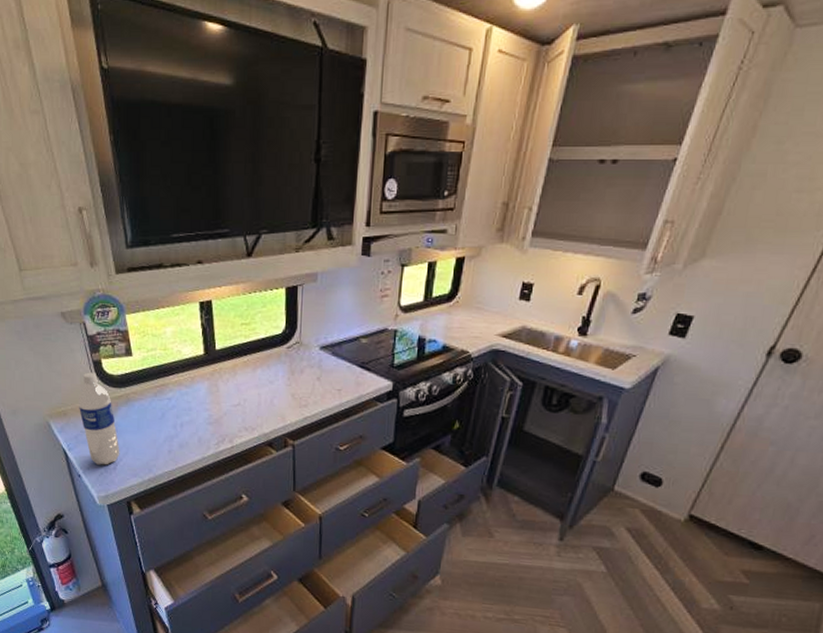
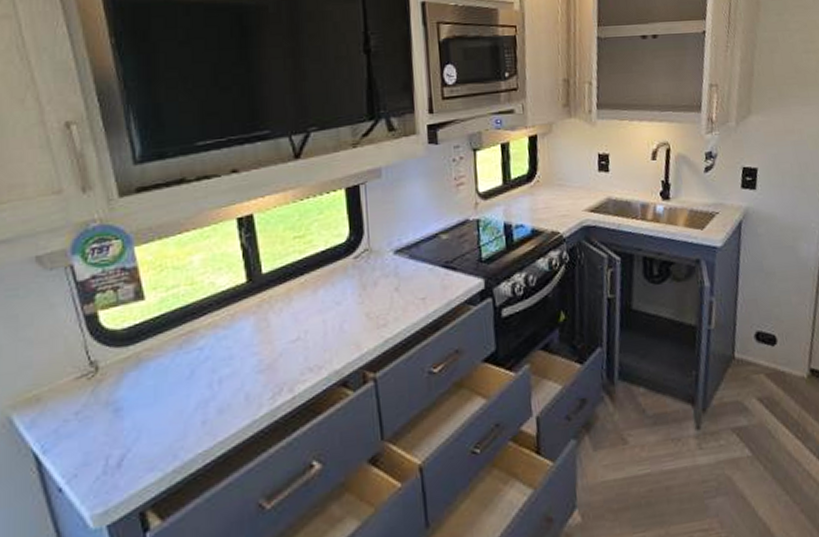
water bottle: present [78,372,120,465] -> none [60,331,128,466]

